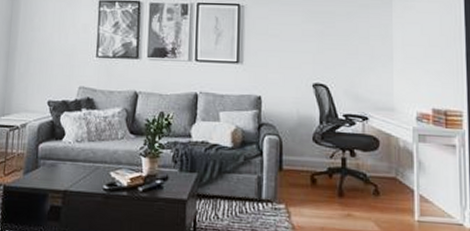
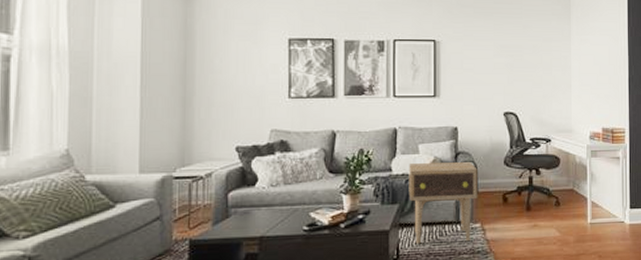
side table: none [208,131,282,224] -> present [409,162,477,244]

